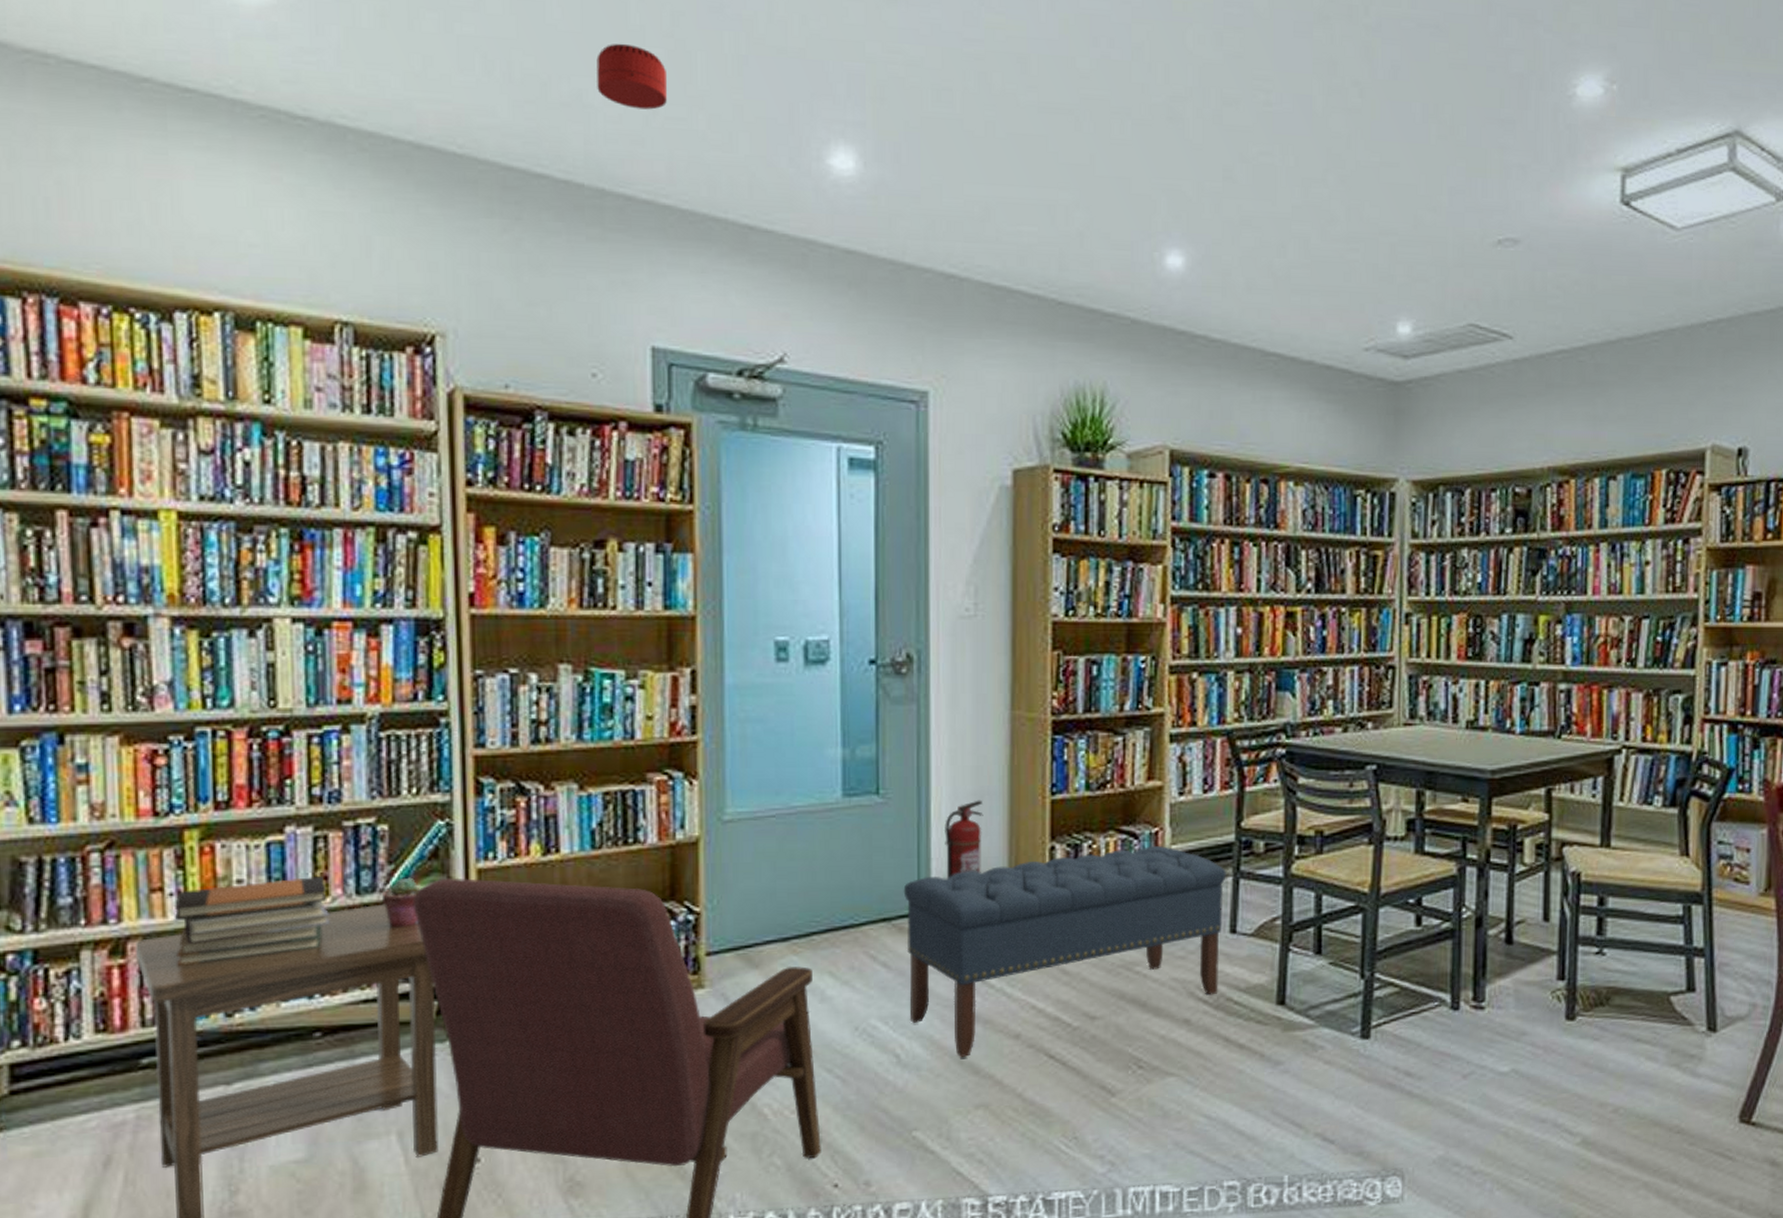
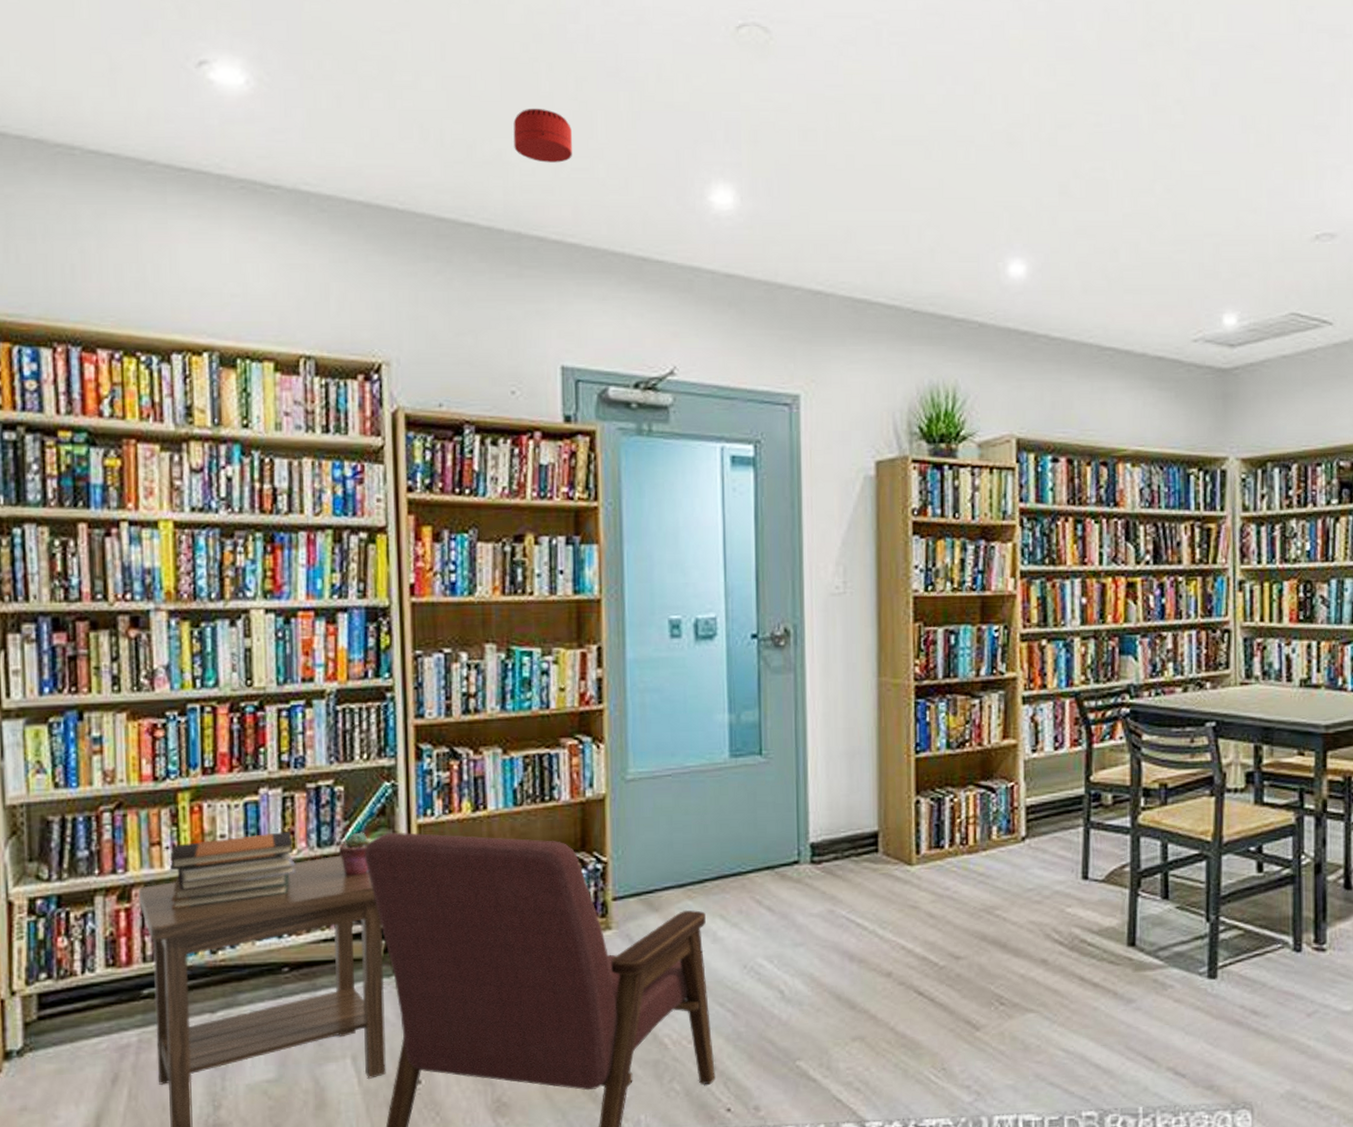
bench: present [903,845,1226,1058] -> none [784,798,1078,994]
fire extinguisher: present [945,800,983,879] -> none [820,758,855,831]

